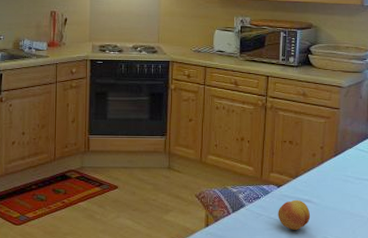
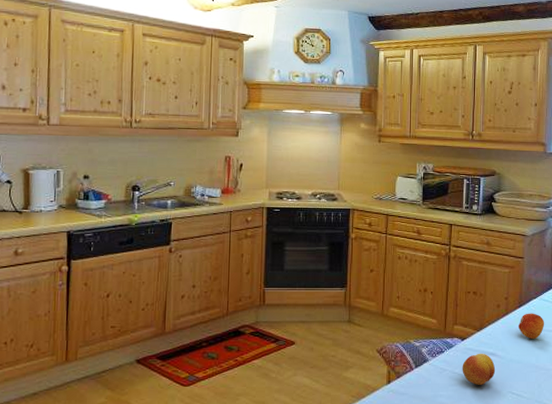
fruit: none [334,162,360,187] -> present [519,313,545,339]

